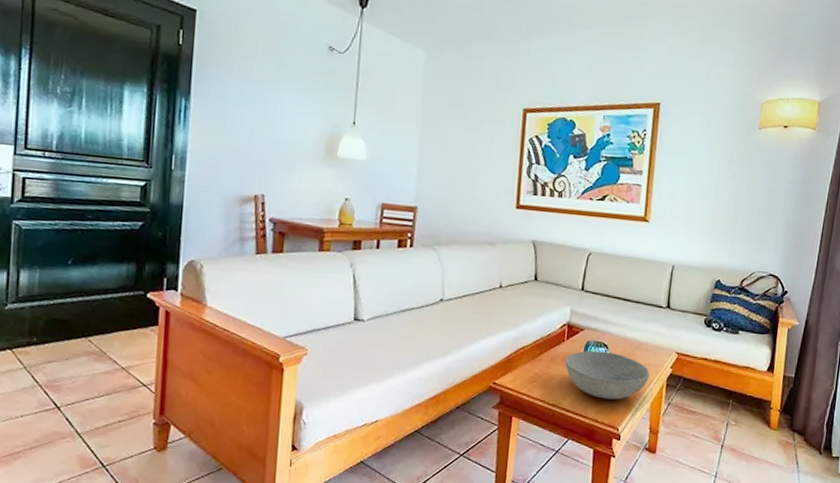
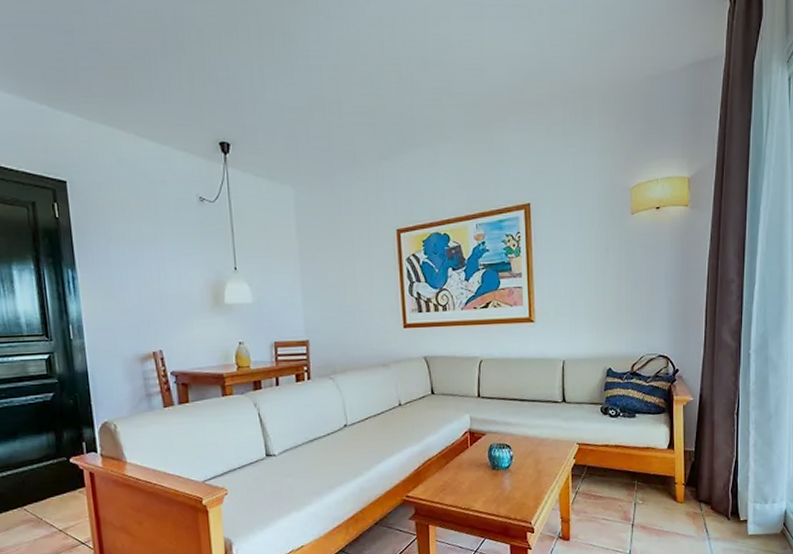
bowl: present [565,350,650,400] -> none [472,451,554,497]

